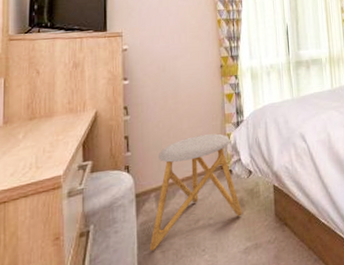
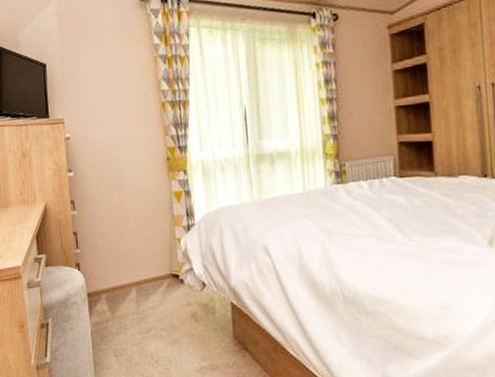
stool: present [149,133,242,252] -> none [103,237,196,353]

